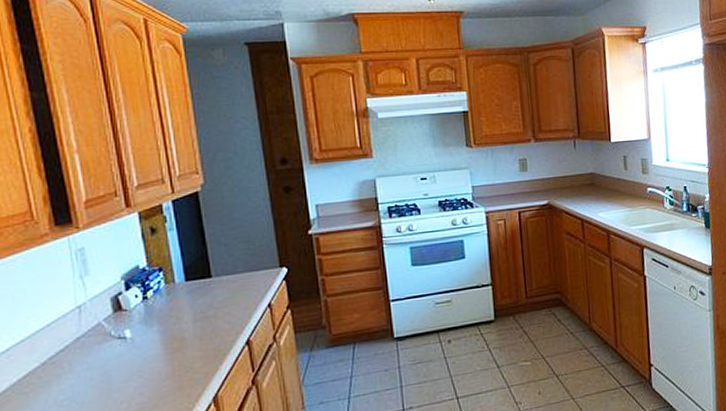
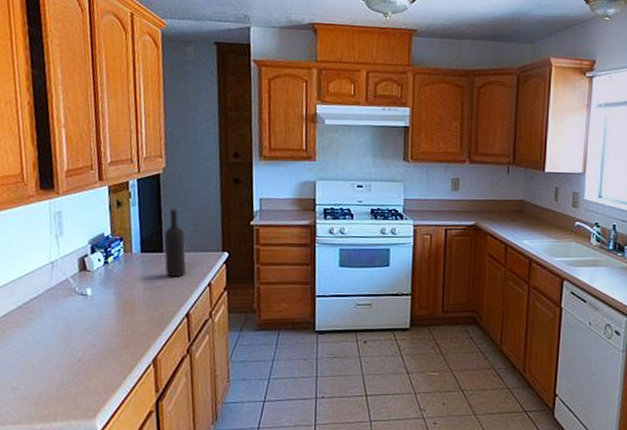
wine bottle: none [211,228,240,304] -> present [164,208,186,277]

